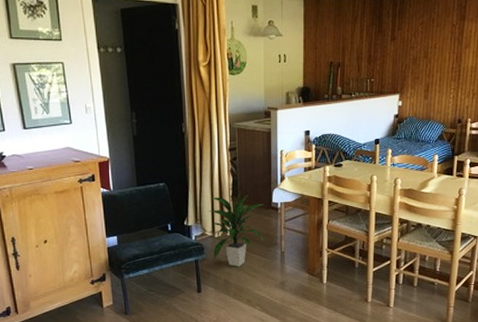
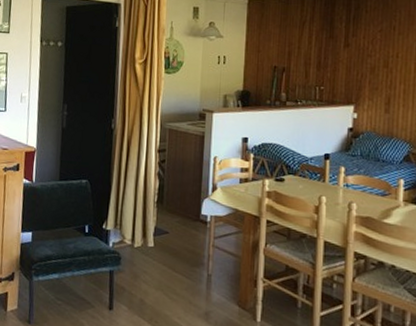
indoor plant: present [208,192,264,267] -> none [130,199,191,286]

